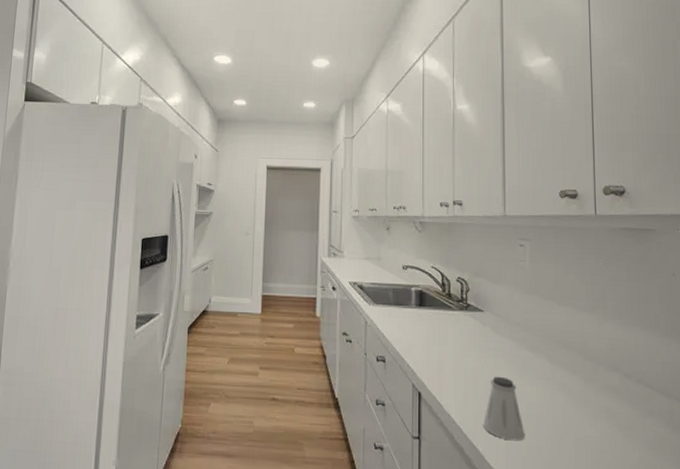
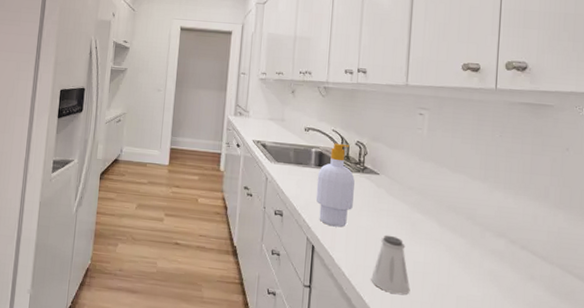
soap bottle: none [419,280,458,371] -> present [315,143,355,228]

